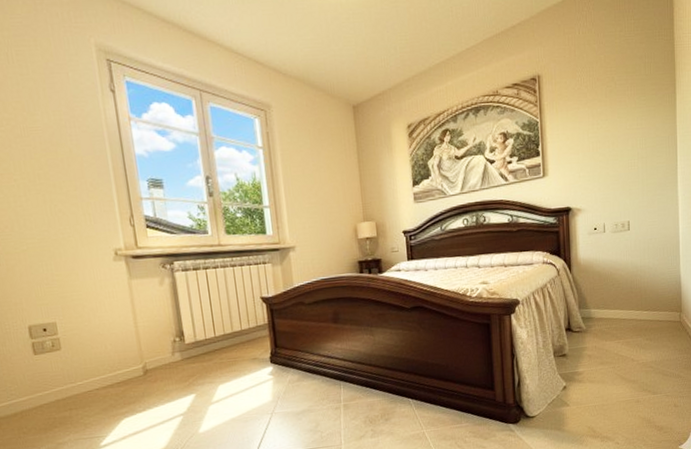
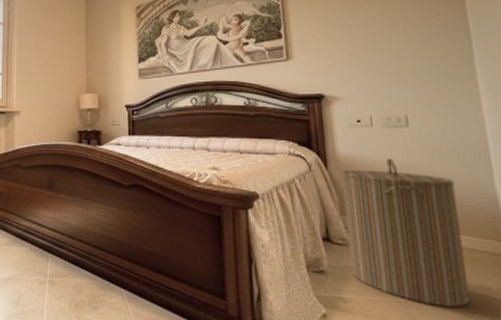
laundry hamper: none [581,258,658,366] -> present [341,158,471,308]

